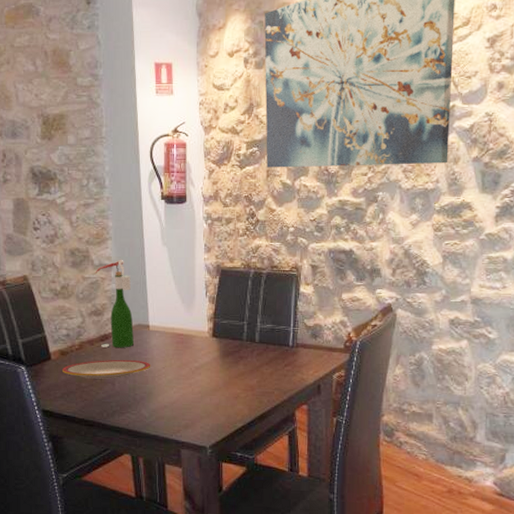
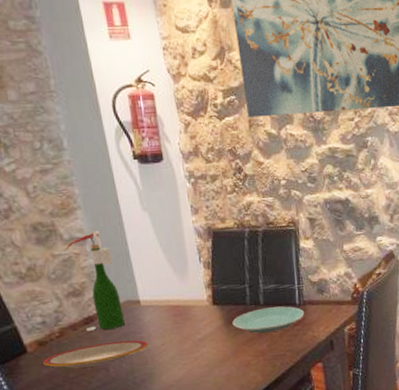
plate: none [228,345,297,369] -> present [232,306,305,333]

